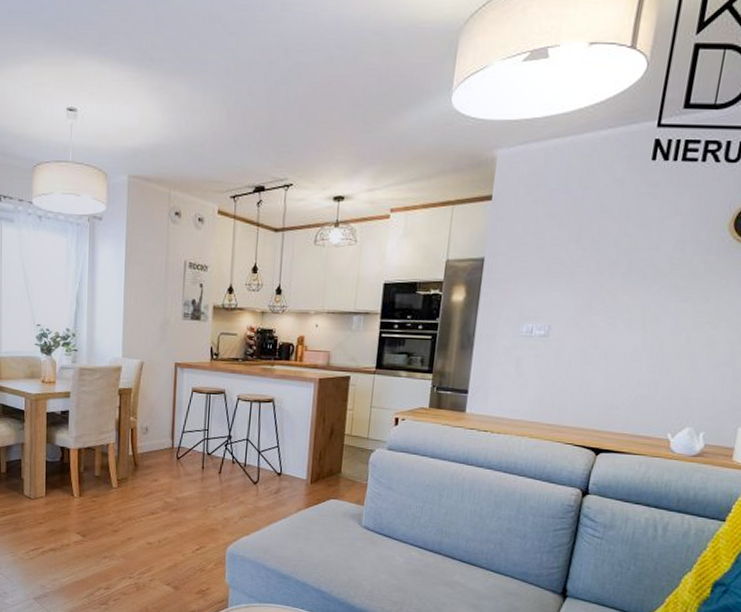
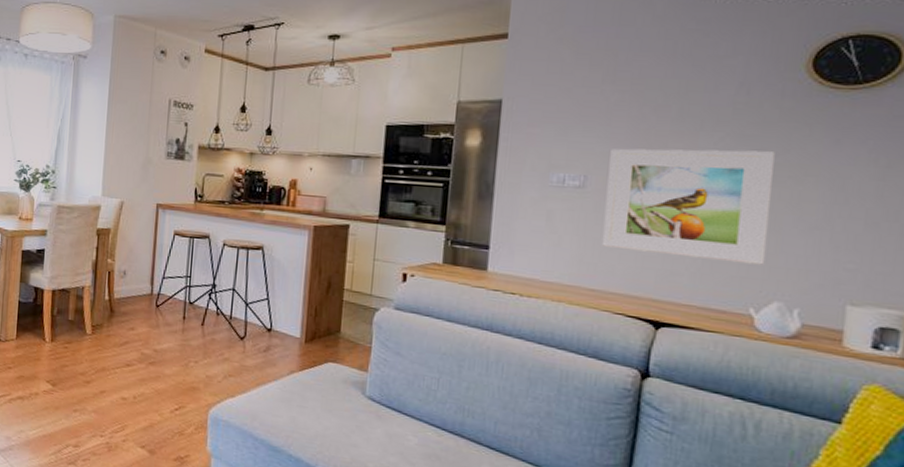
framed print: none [559,300,698,398] -> present [601,148,775,265]

